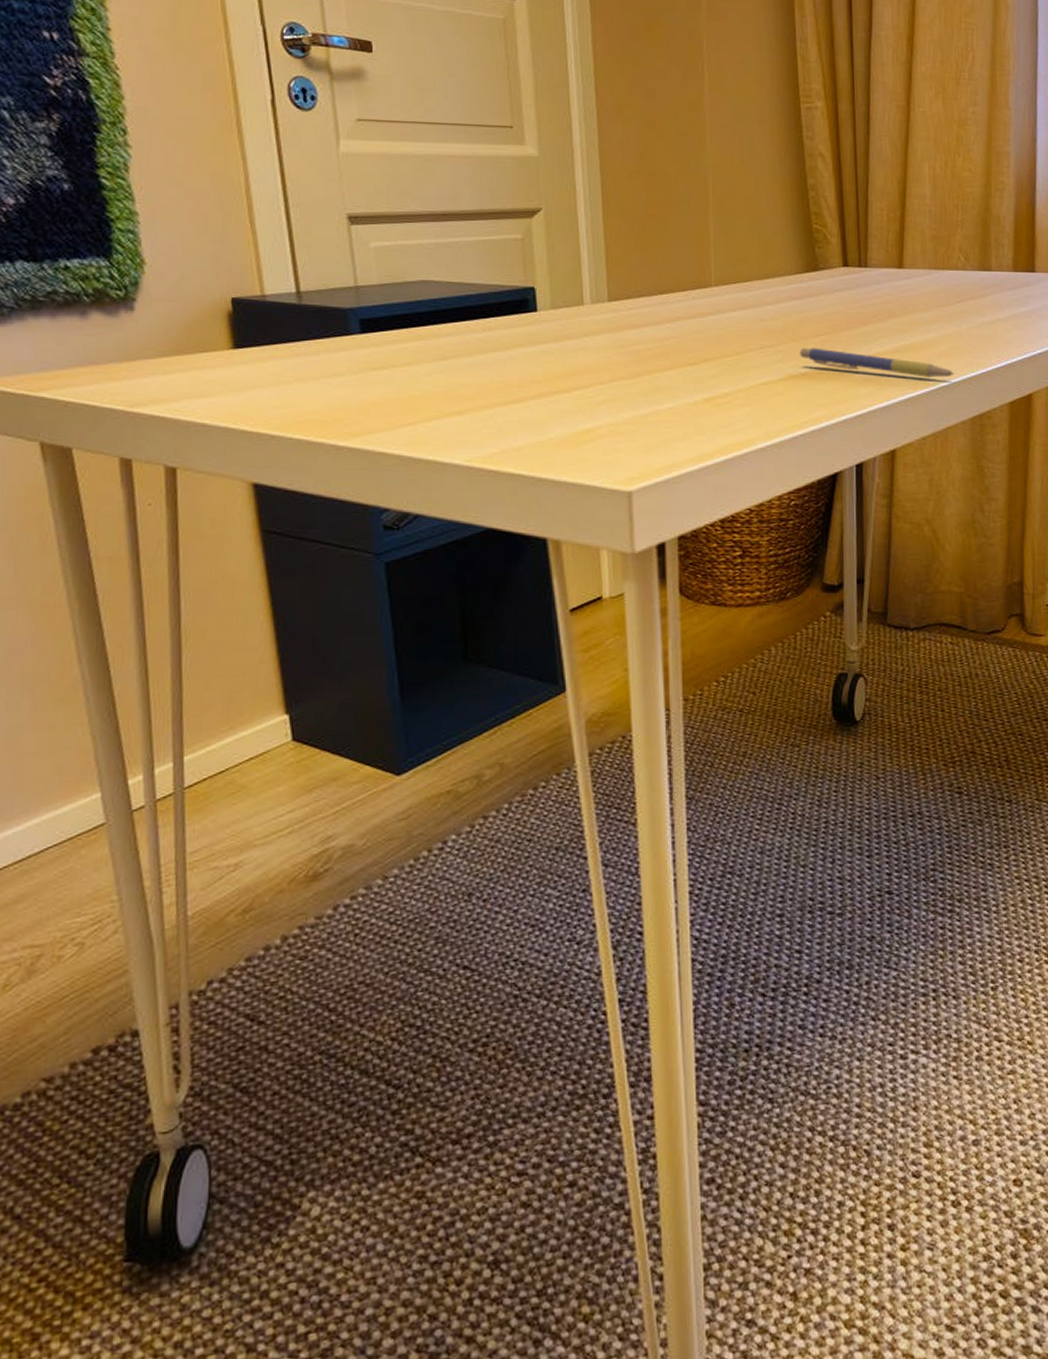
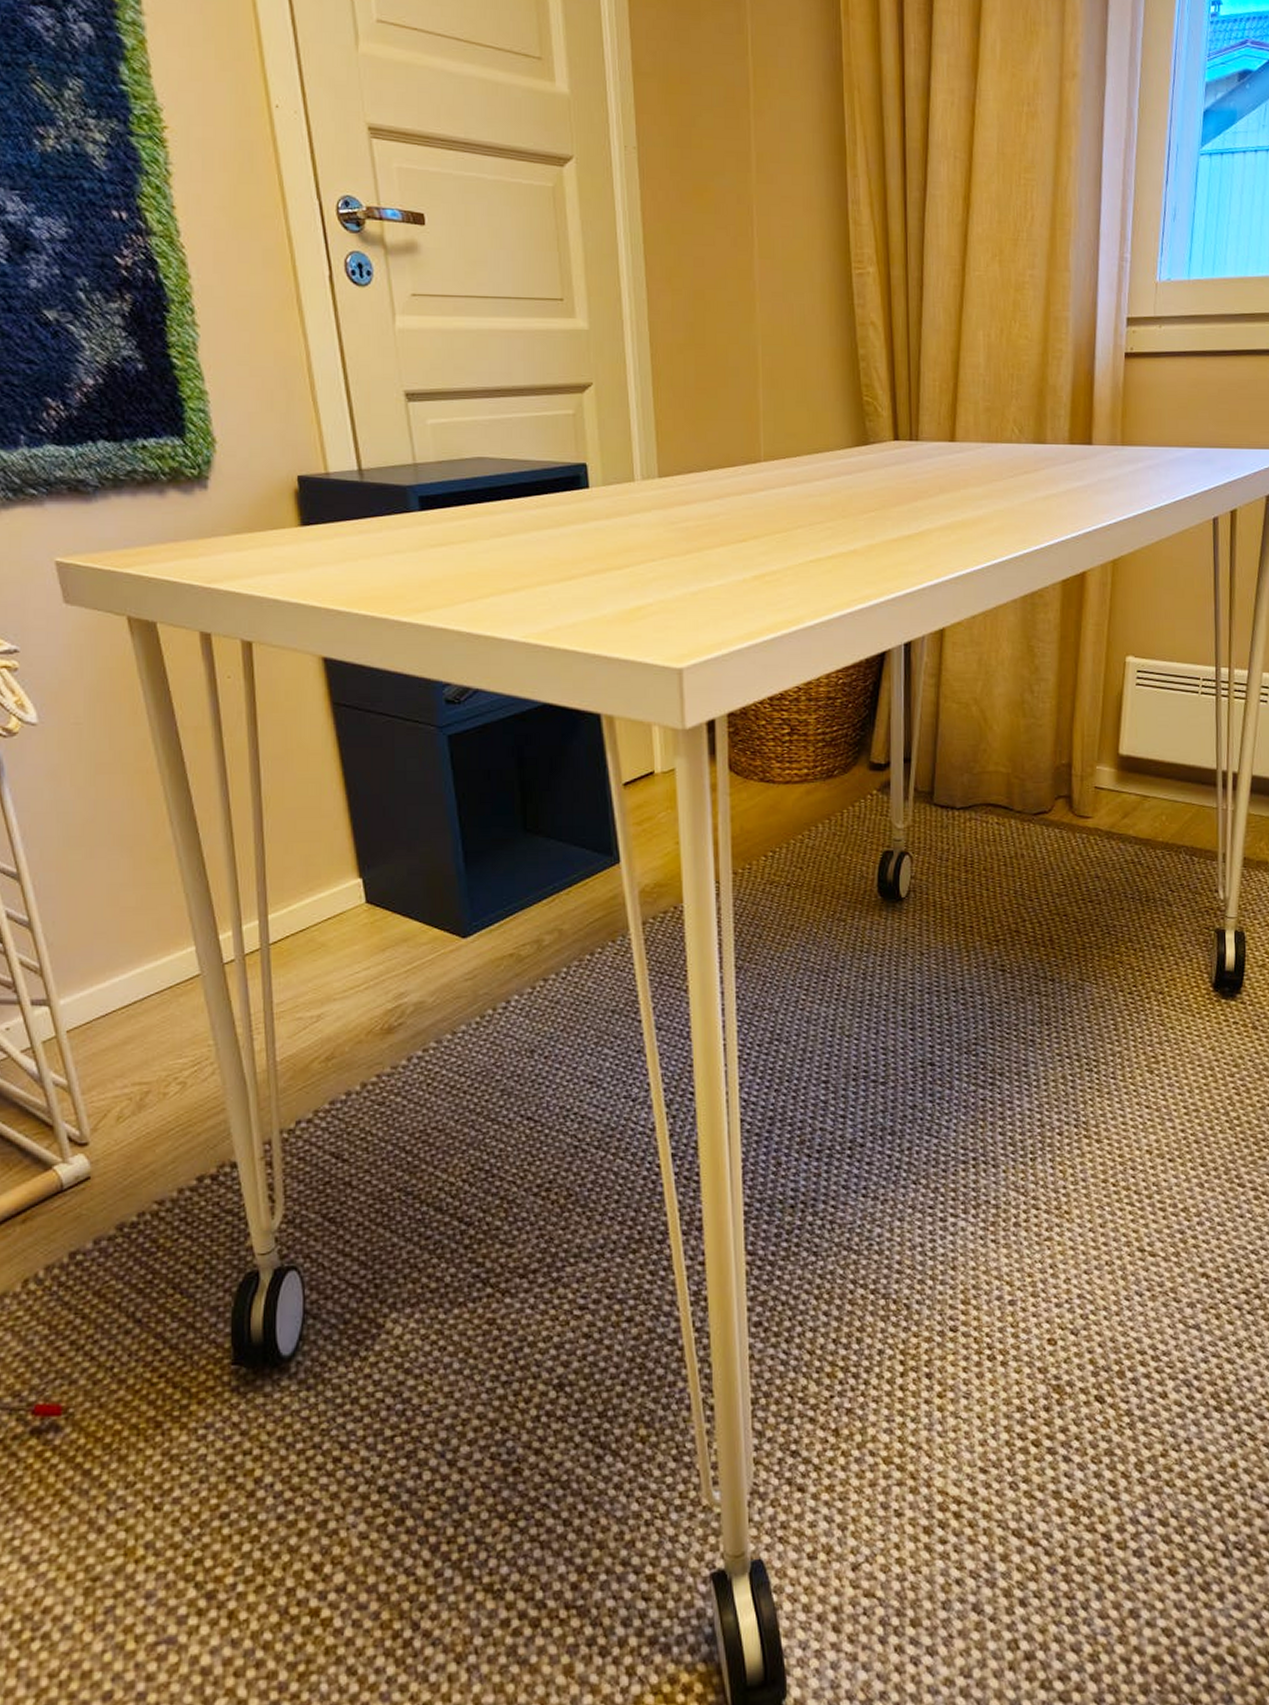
pen: present [800,347,955,378] -> none [849,524,1006,555]

